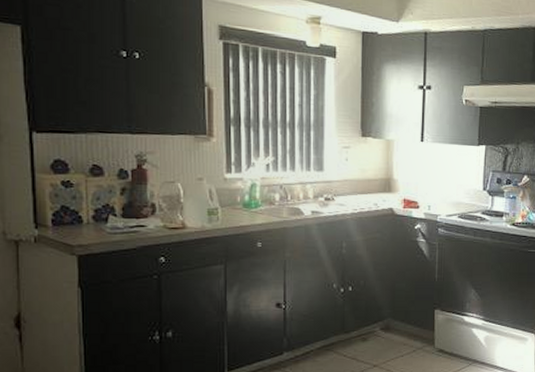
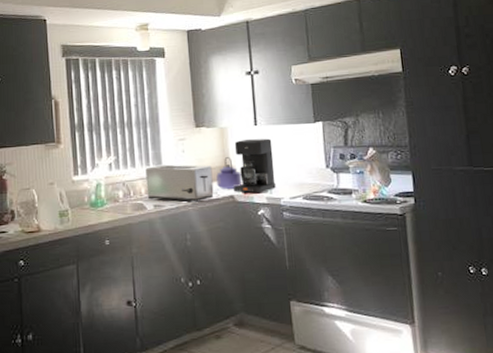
toaster: none [305,171,374,212] -> present [145,164,214,202]
kettle: none [378,170,403,202] -> present [216,157,242,189]
coffee maker: none [393,154,436,209] -> present [233,138,276,194]

